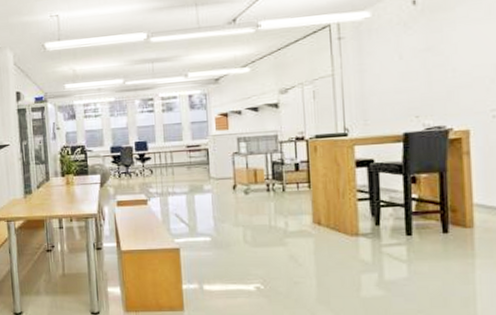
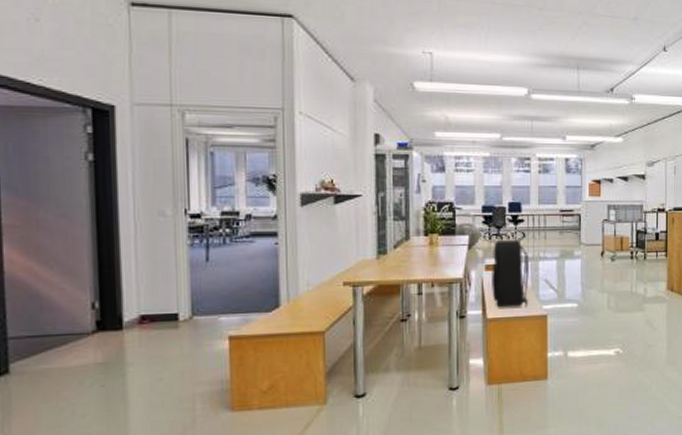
backpack: none [123,172,161,240] -> present [492,235,529,307]

